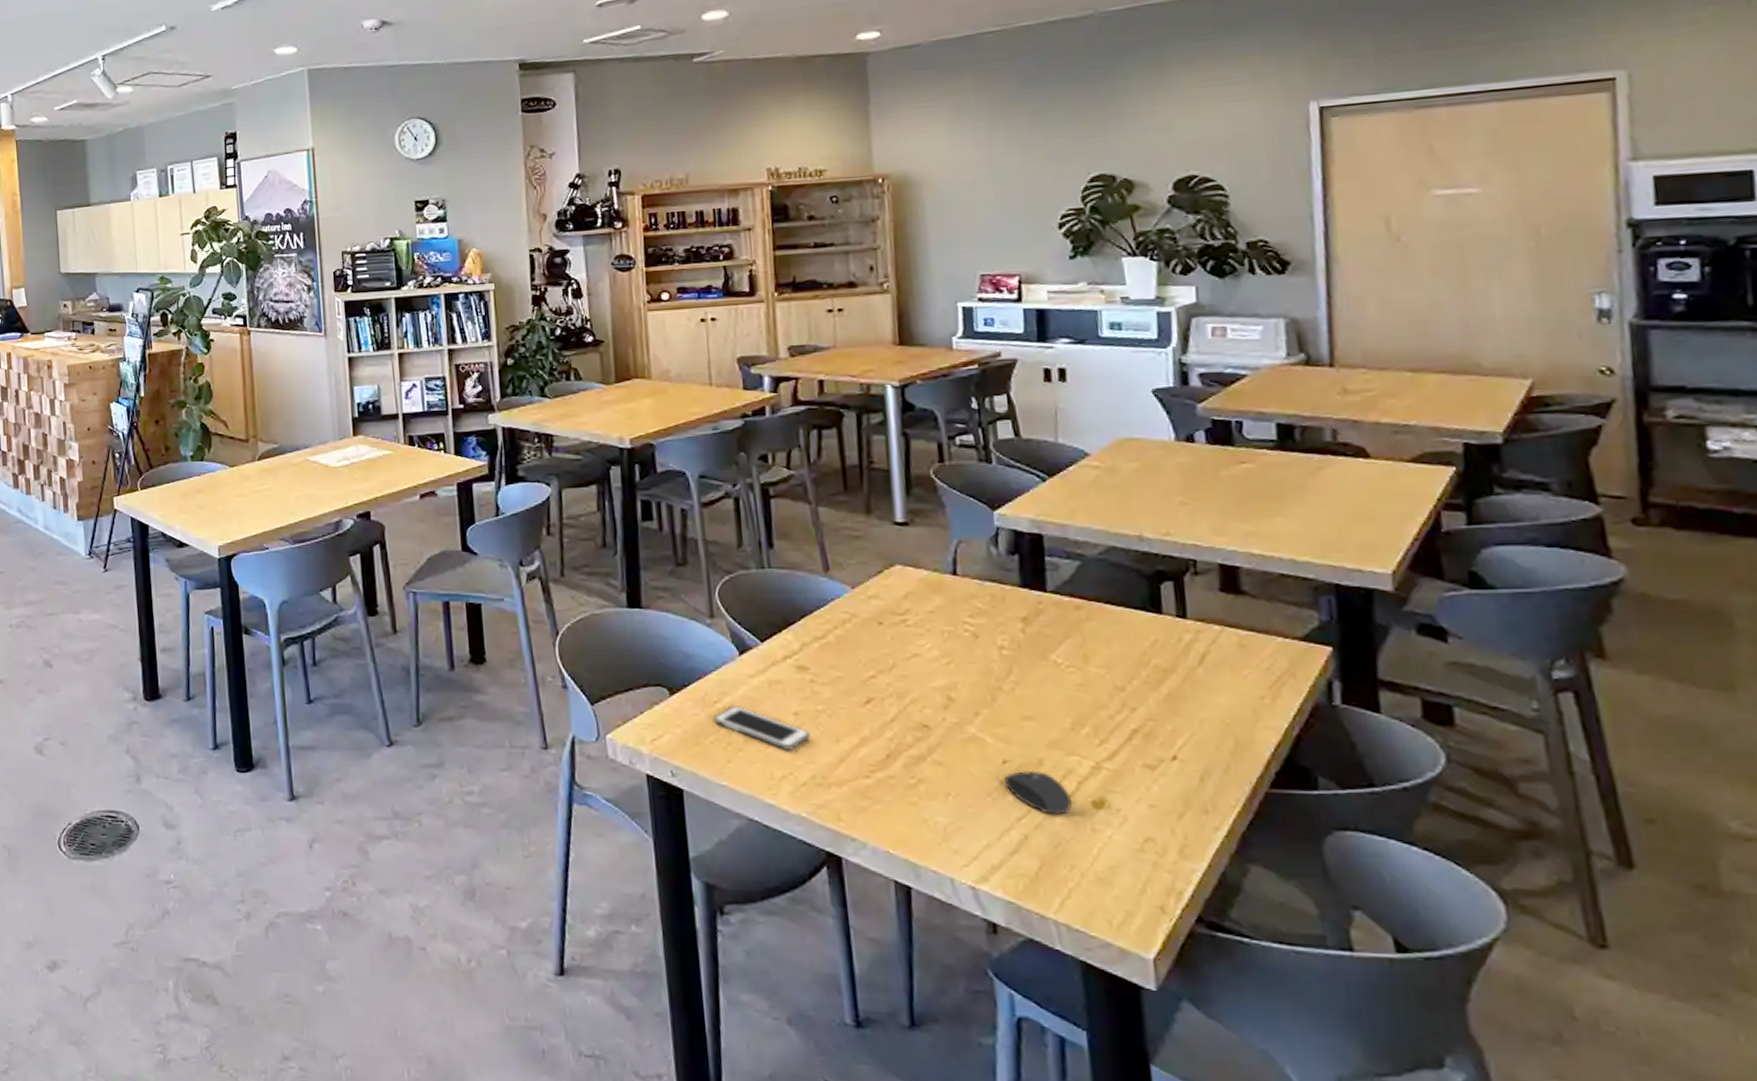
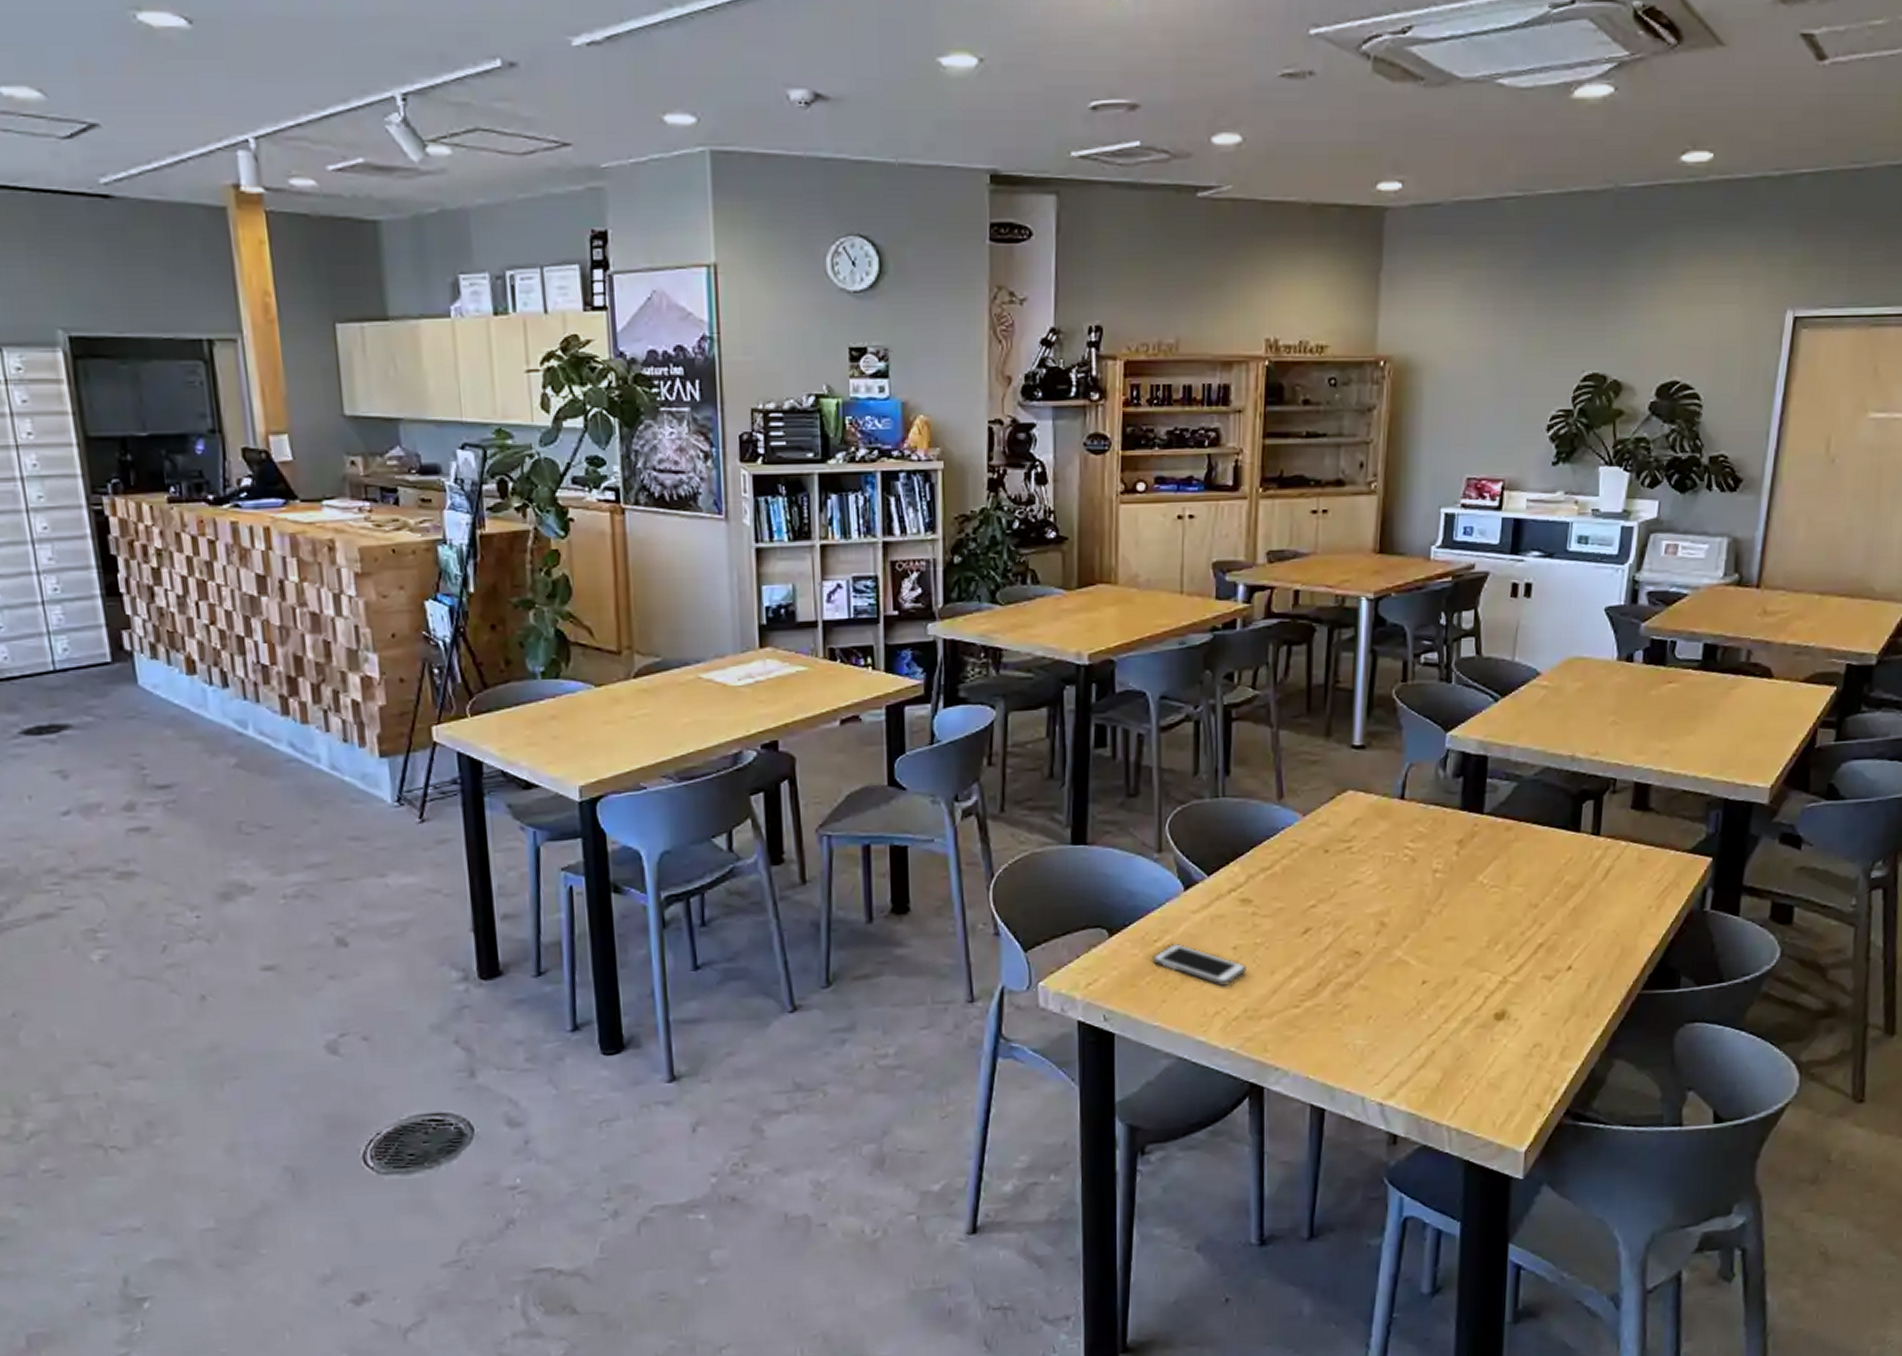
mouse: present [1004,770,1073,815] -> none [1421,988,1478,1029]

